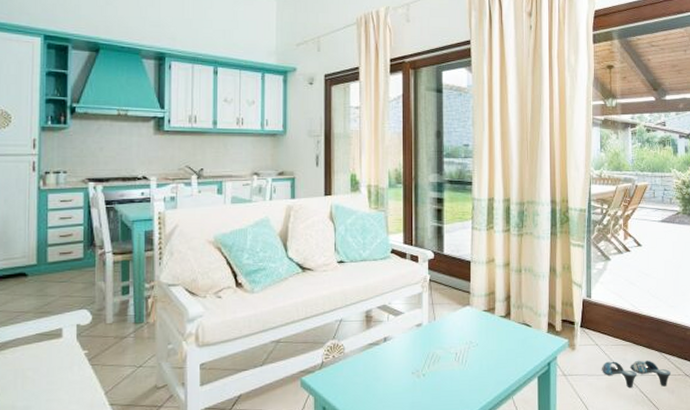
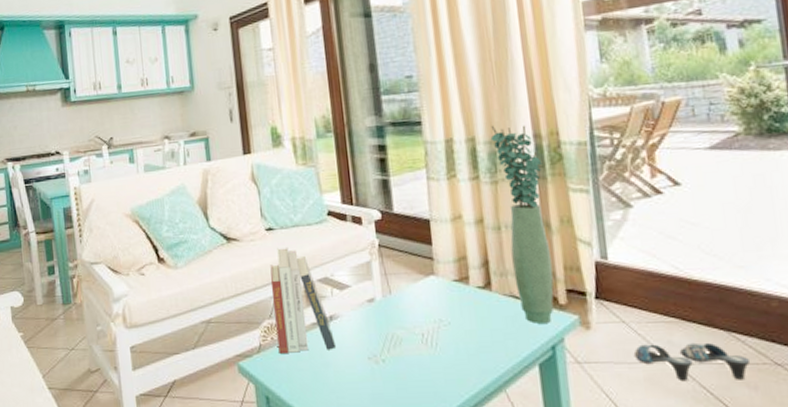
books: none [337,279,387,369] -> present [270,248,337,353]
vase: none [521,190,555,345] -> present [490,125,554,324]

